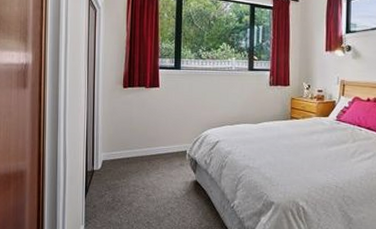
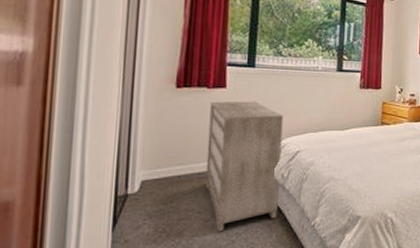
dresser: none [147,98,205,206] -> present [205,101,283,232]

